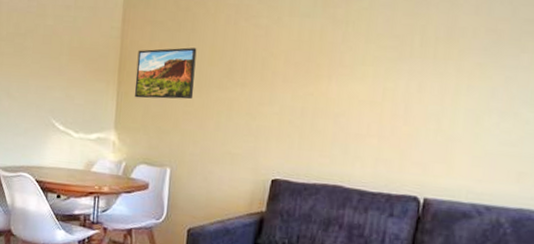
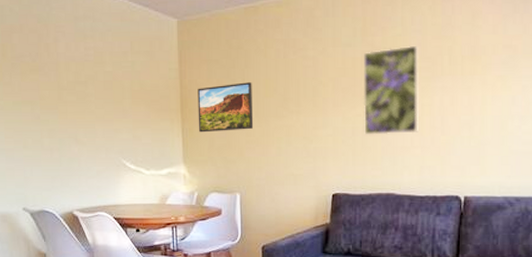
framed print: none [314,21,387,120] -> present [363,45,419,135]

